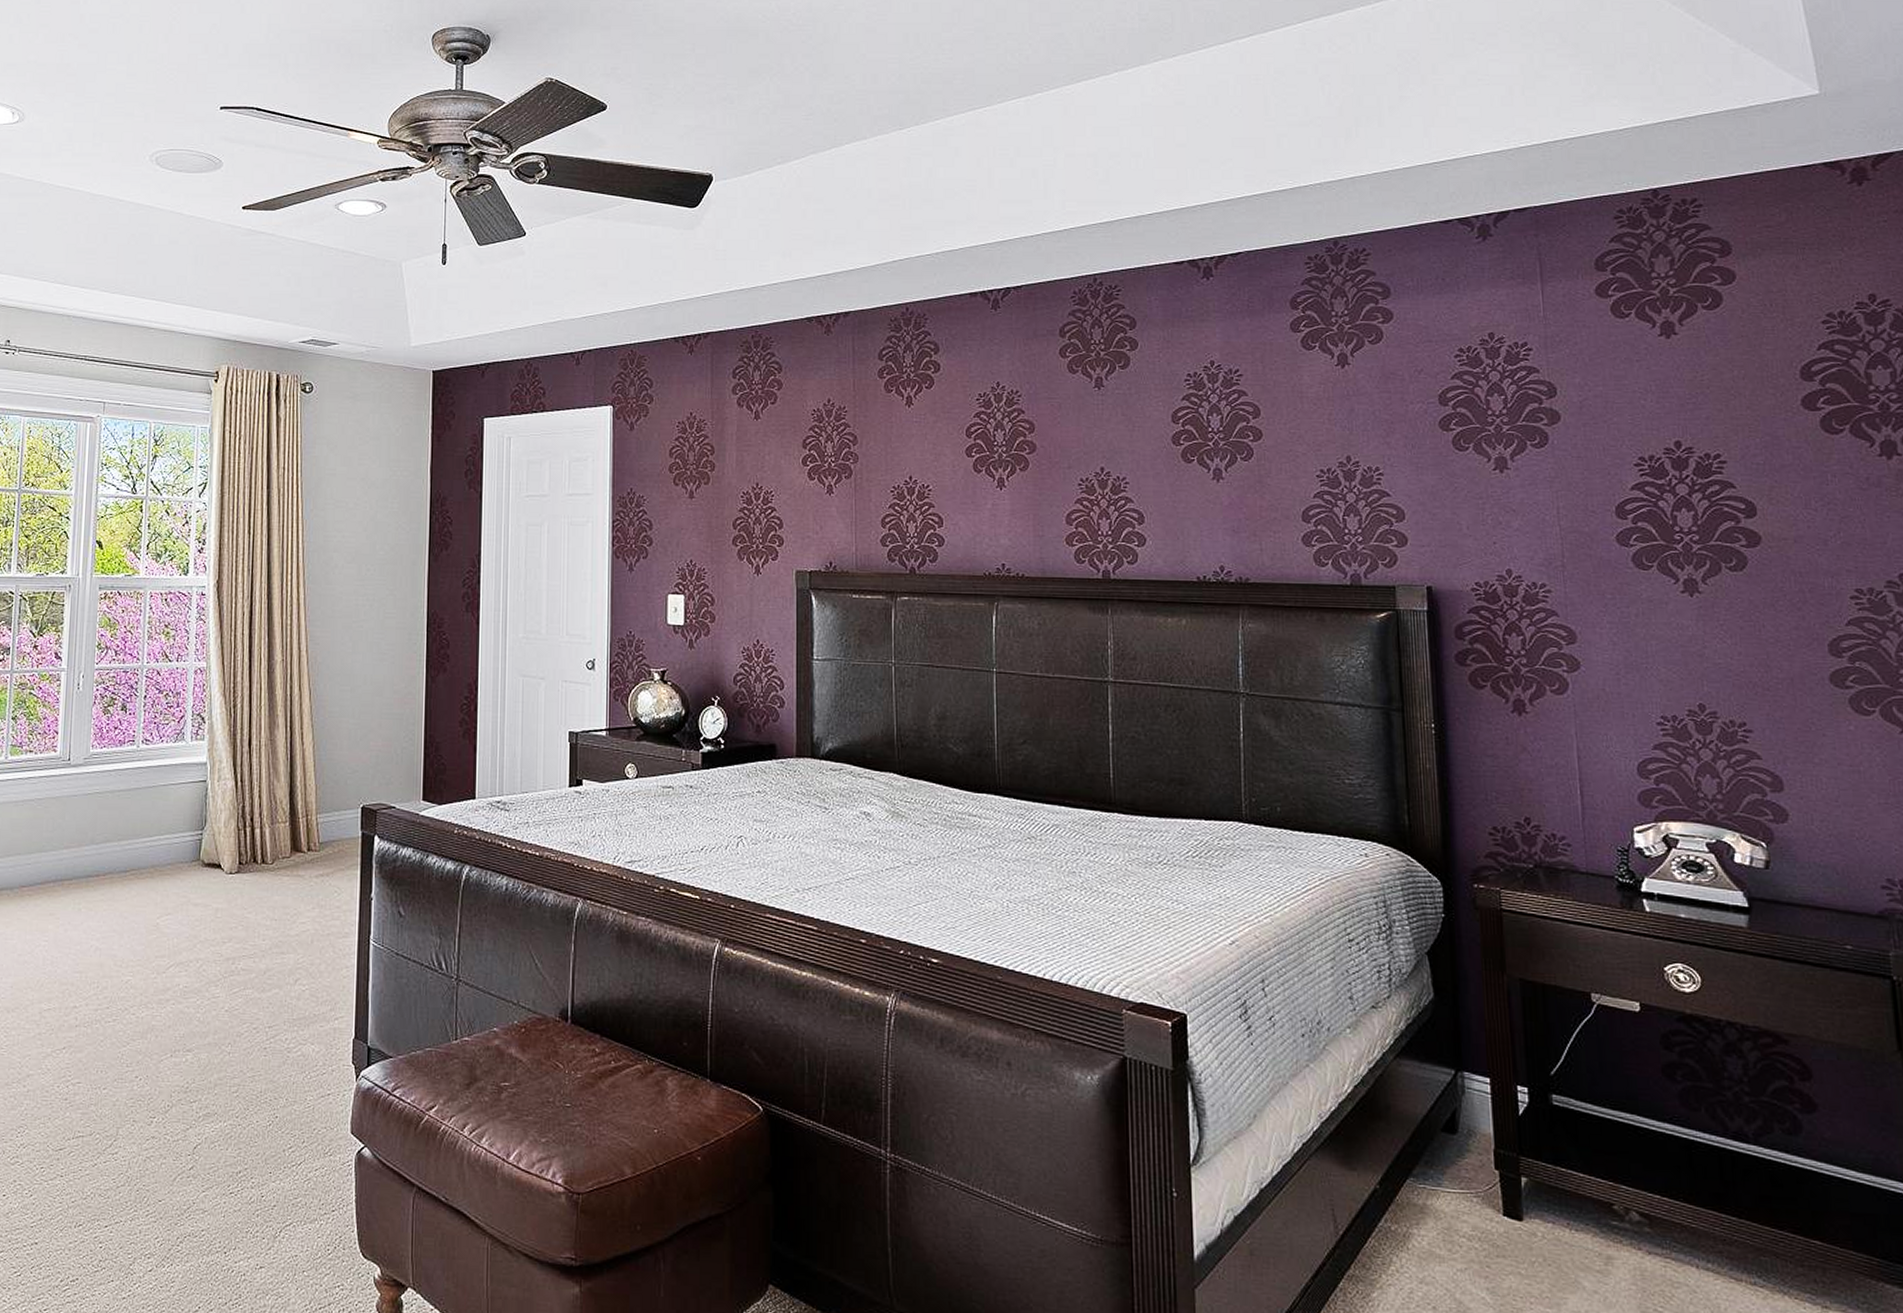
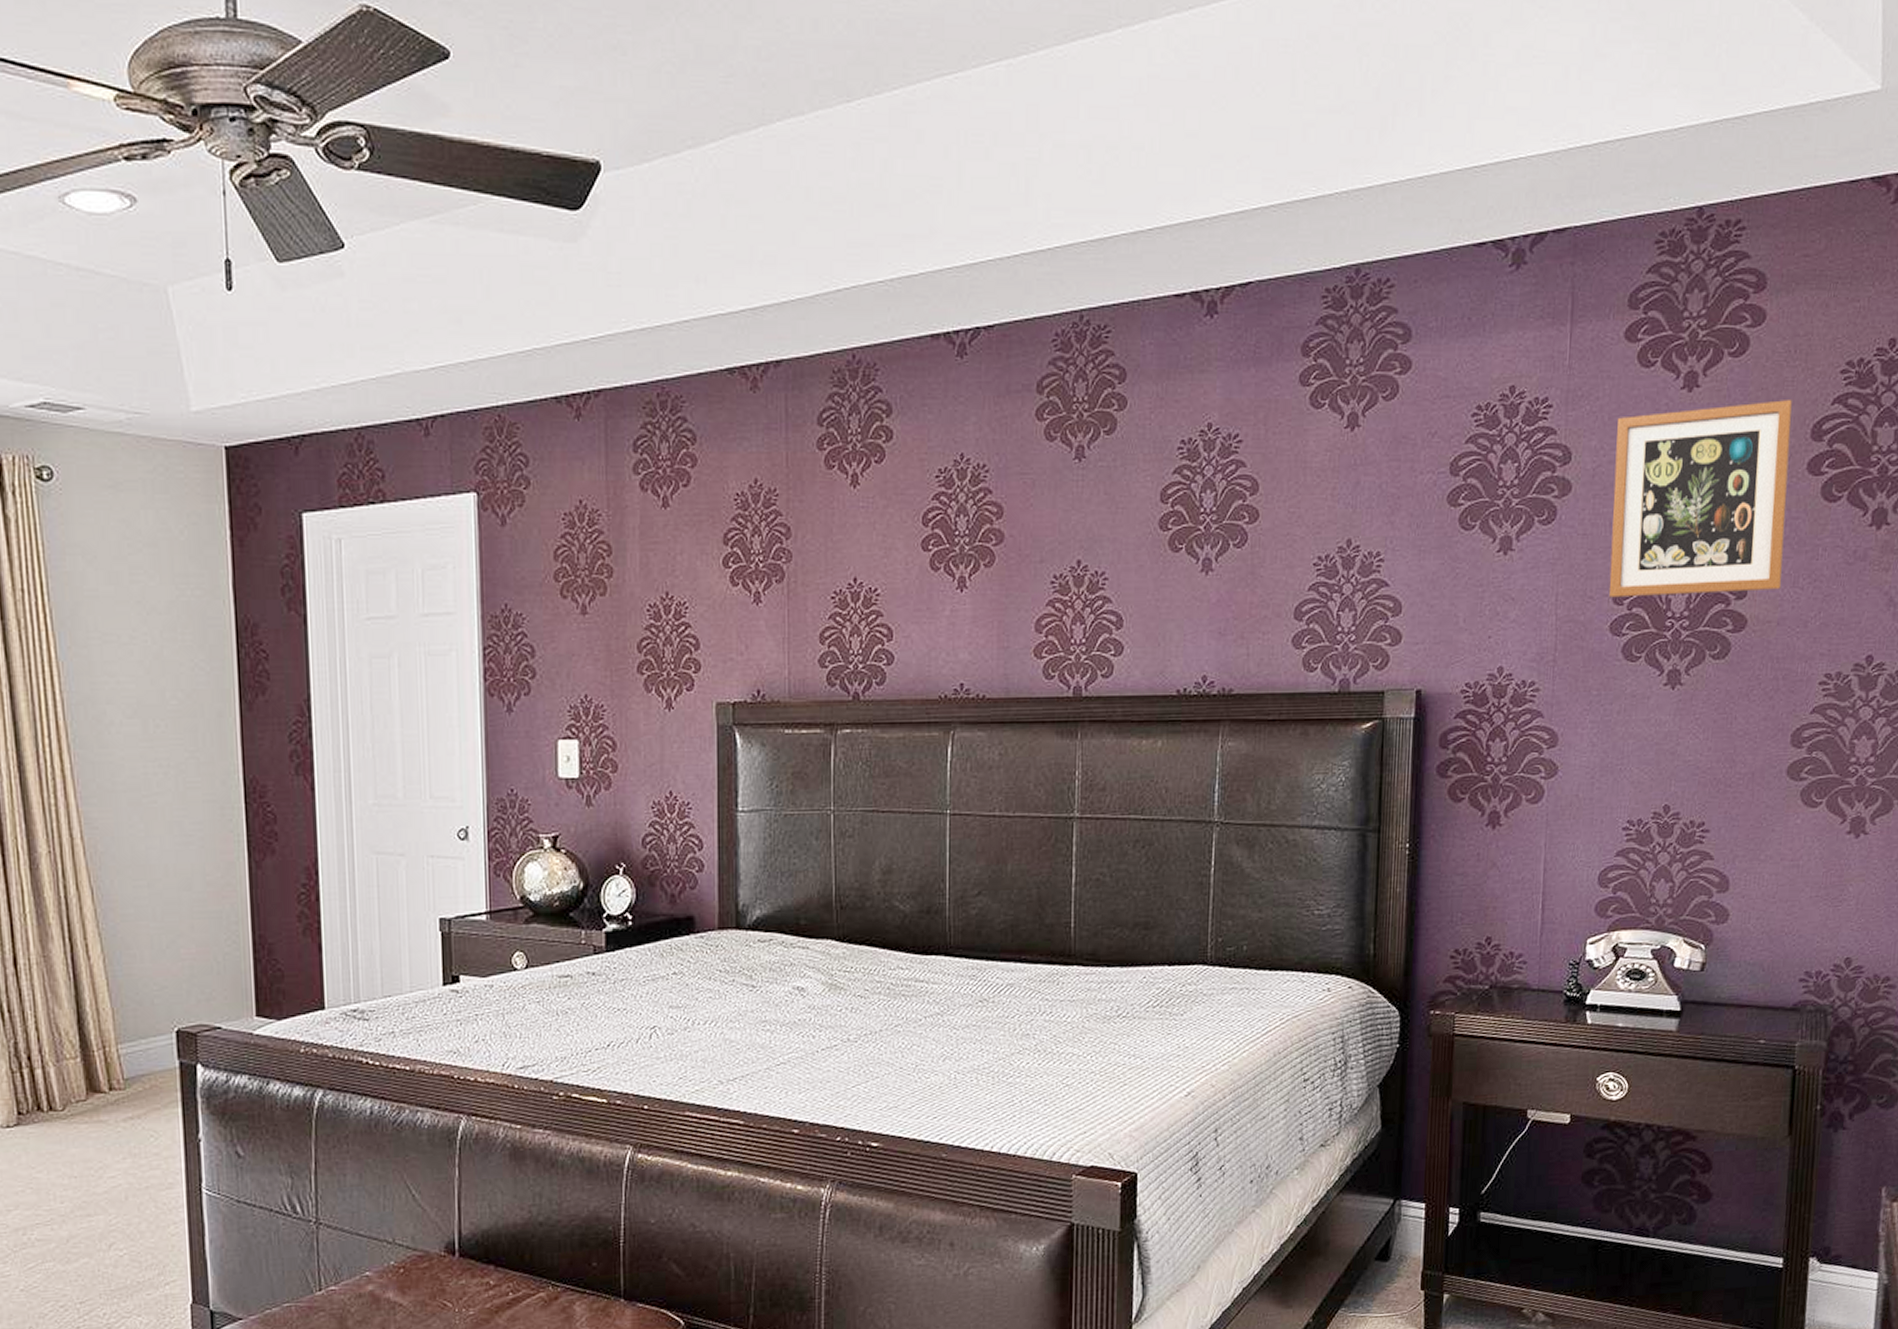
picture frame: none [1597,346,1793,513] -> present [1608,400,1793,598]

